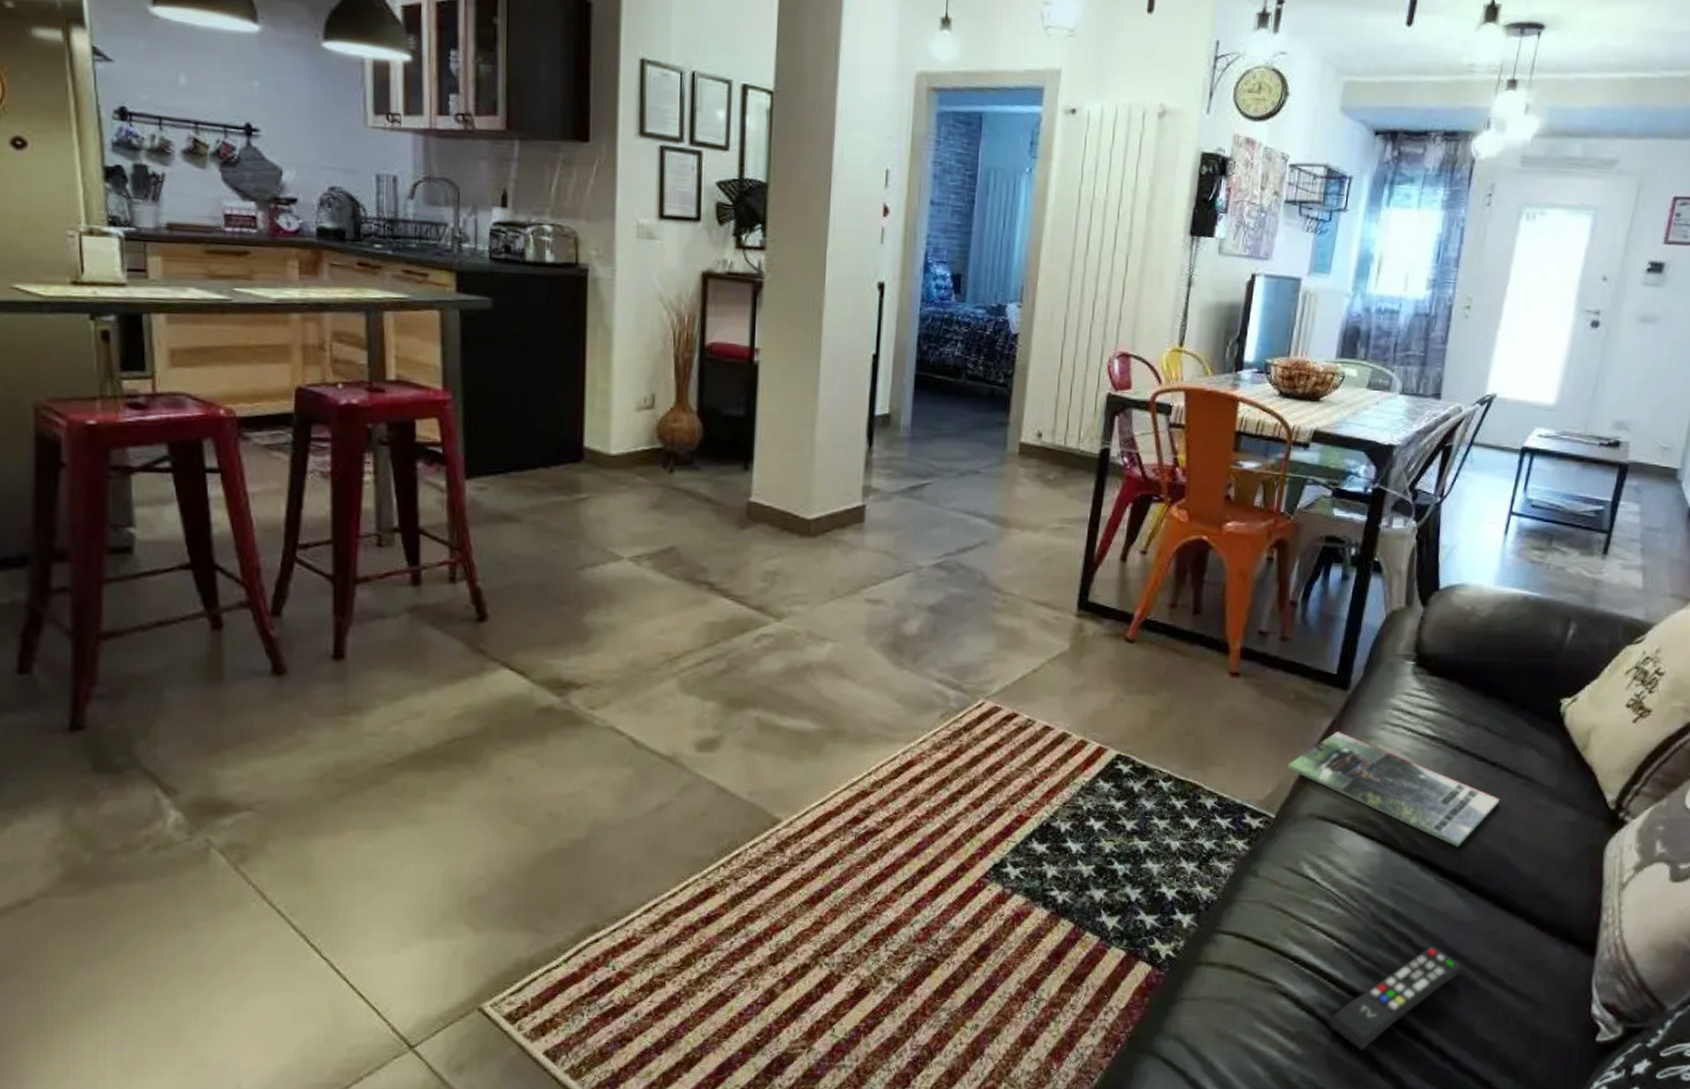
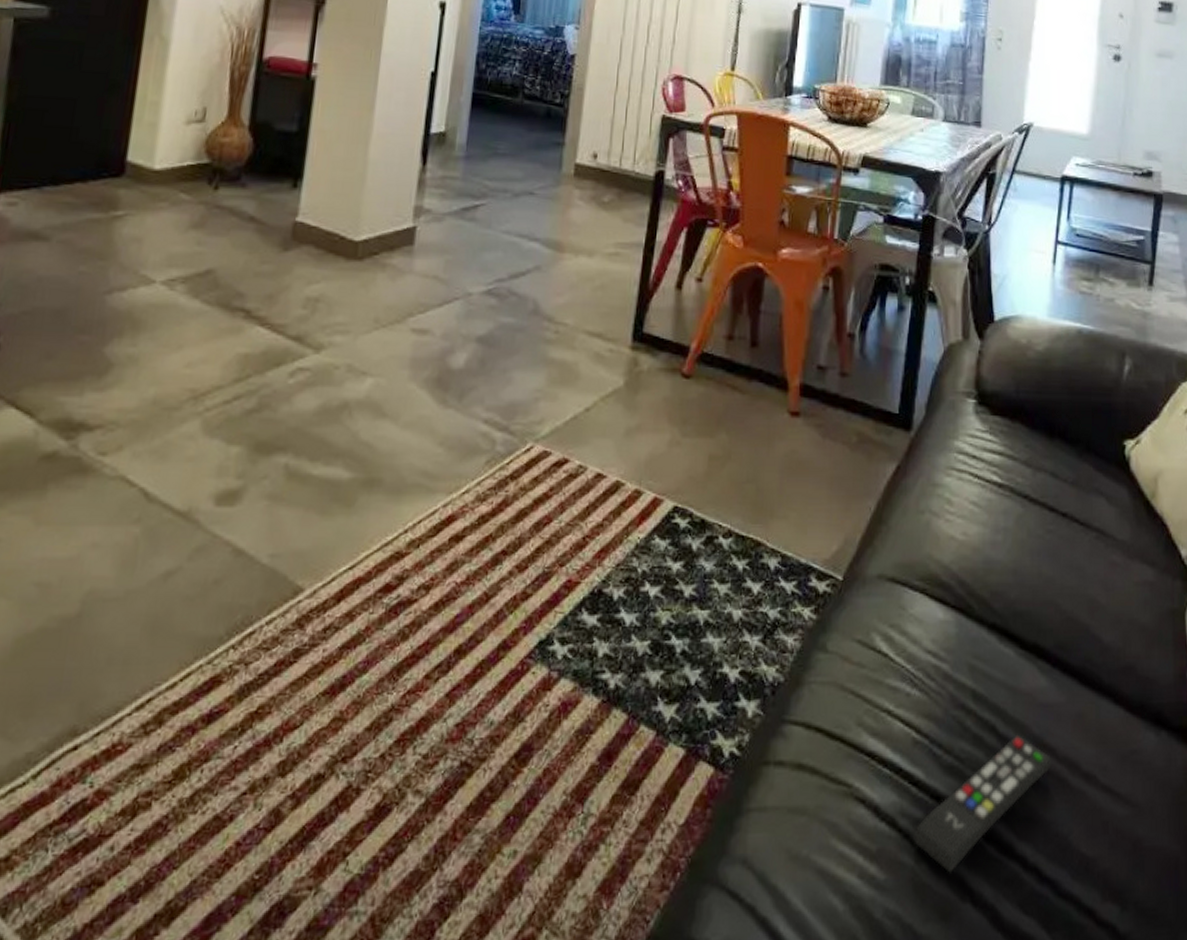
magazine: present [1287,730,1500,847] -> none [853,477,1074,613]

